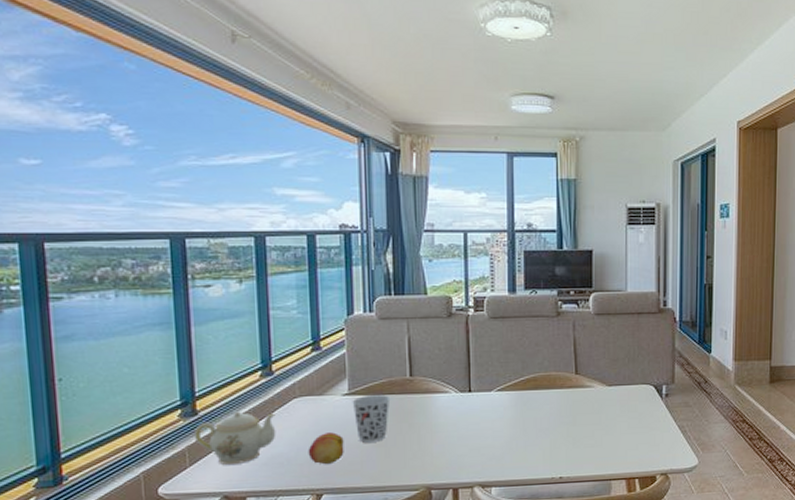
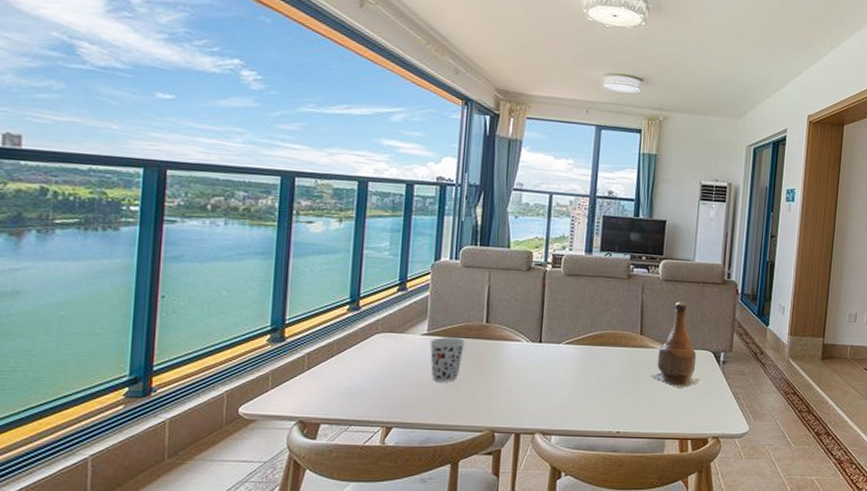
teapot: present [193,411,276,466] -> none [278,341,357,392]
fruit: present [308,432,344,465] -> none [383,369,418,400]
bottle: none [590,336,645,427] -> present [651,302,702,389]

